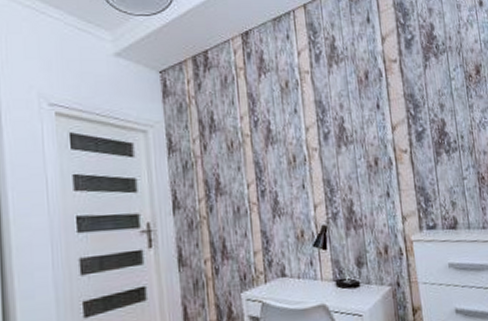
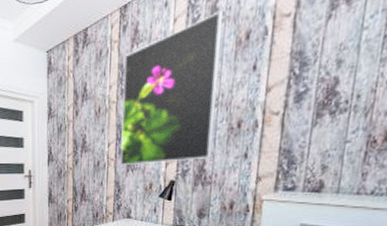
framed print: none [253,50,358,211] -> present [120,11,224,166]

